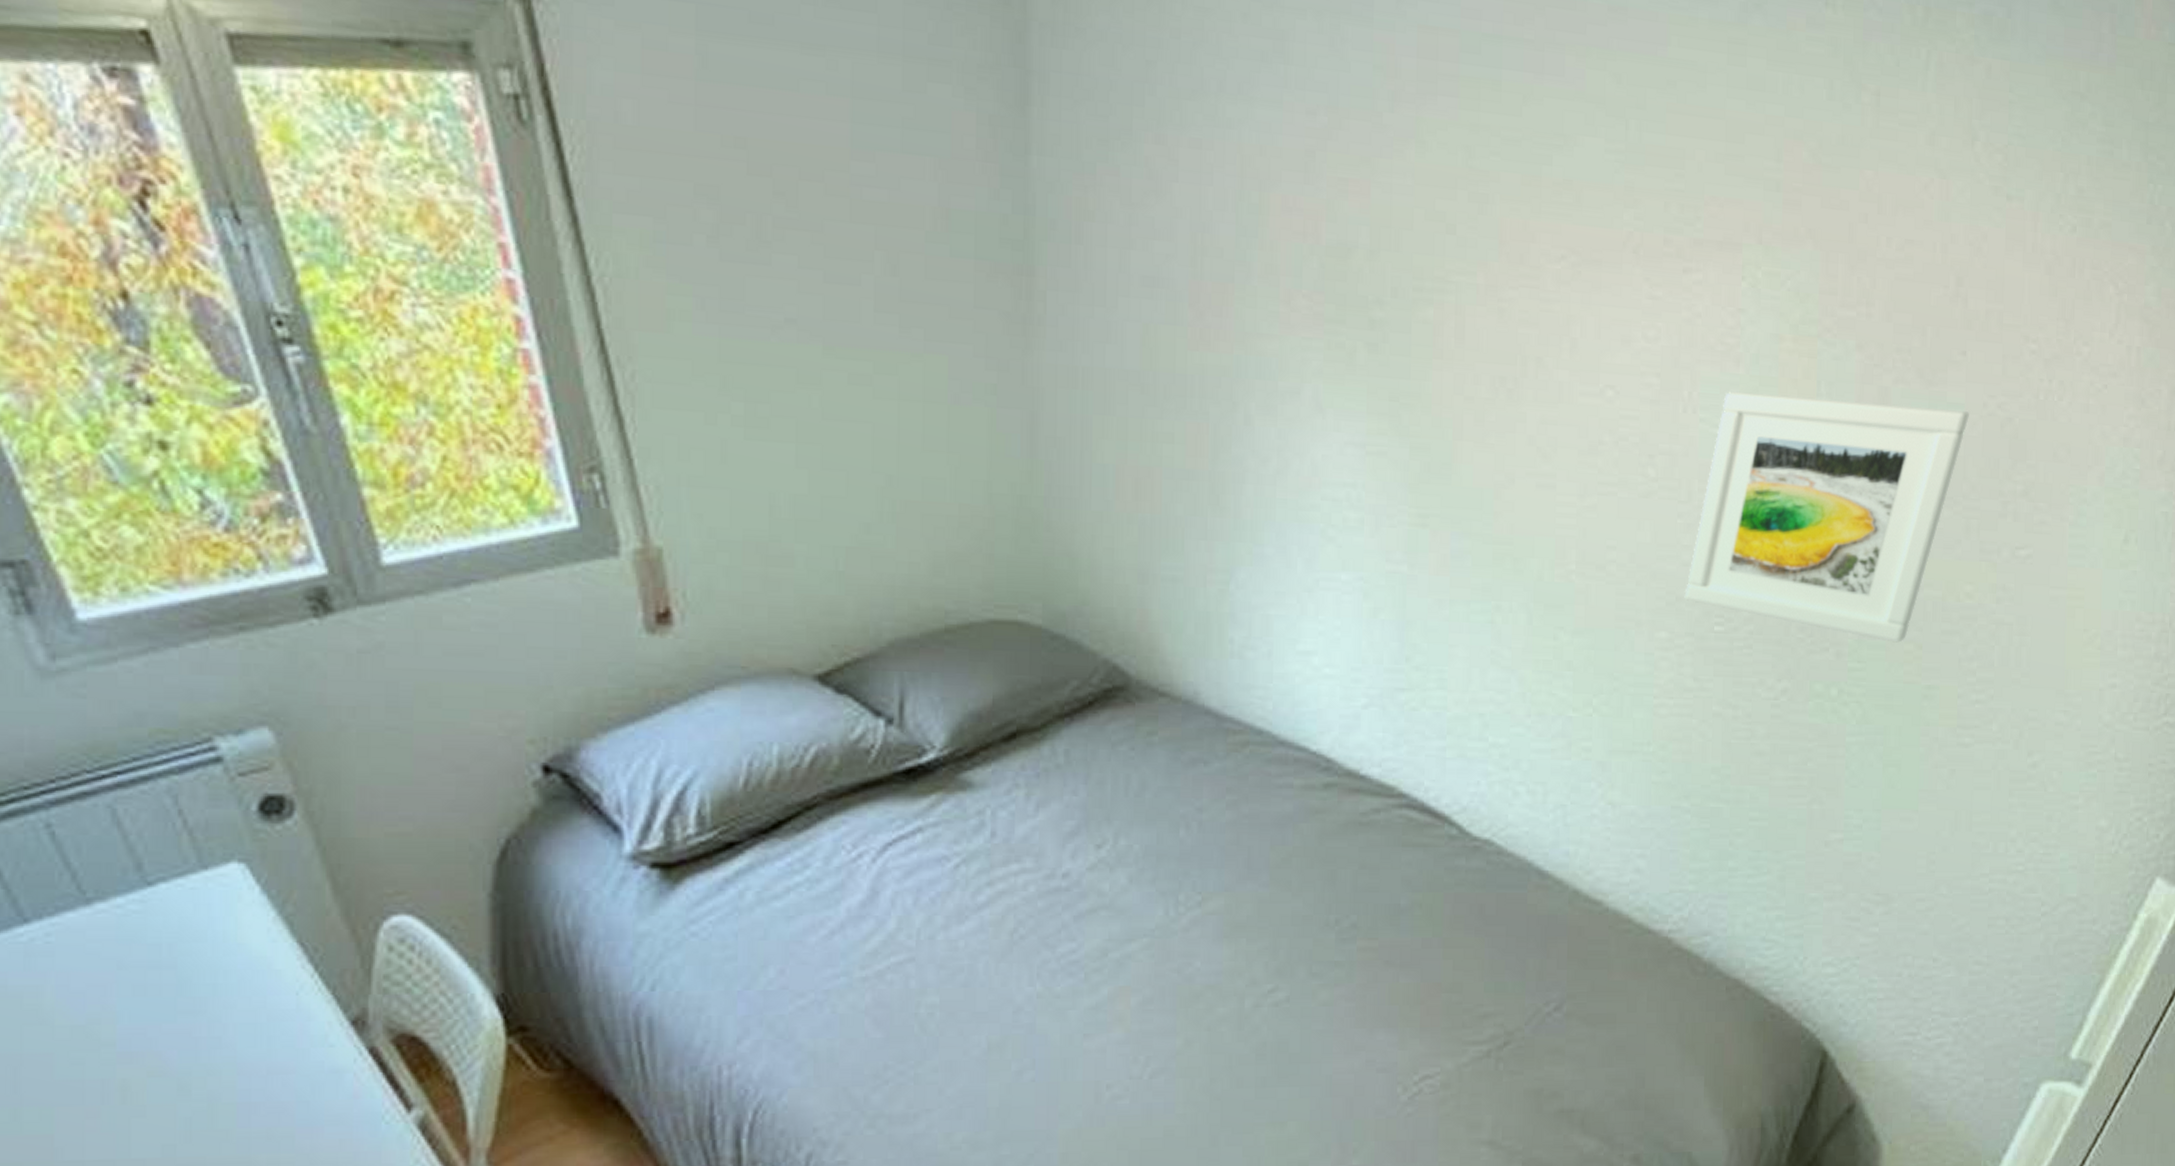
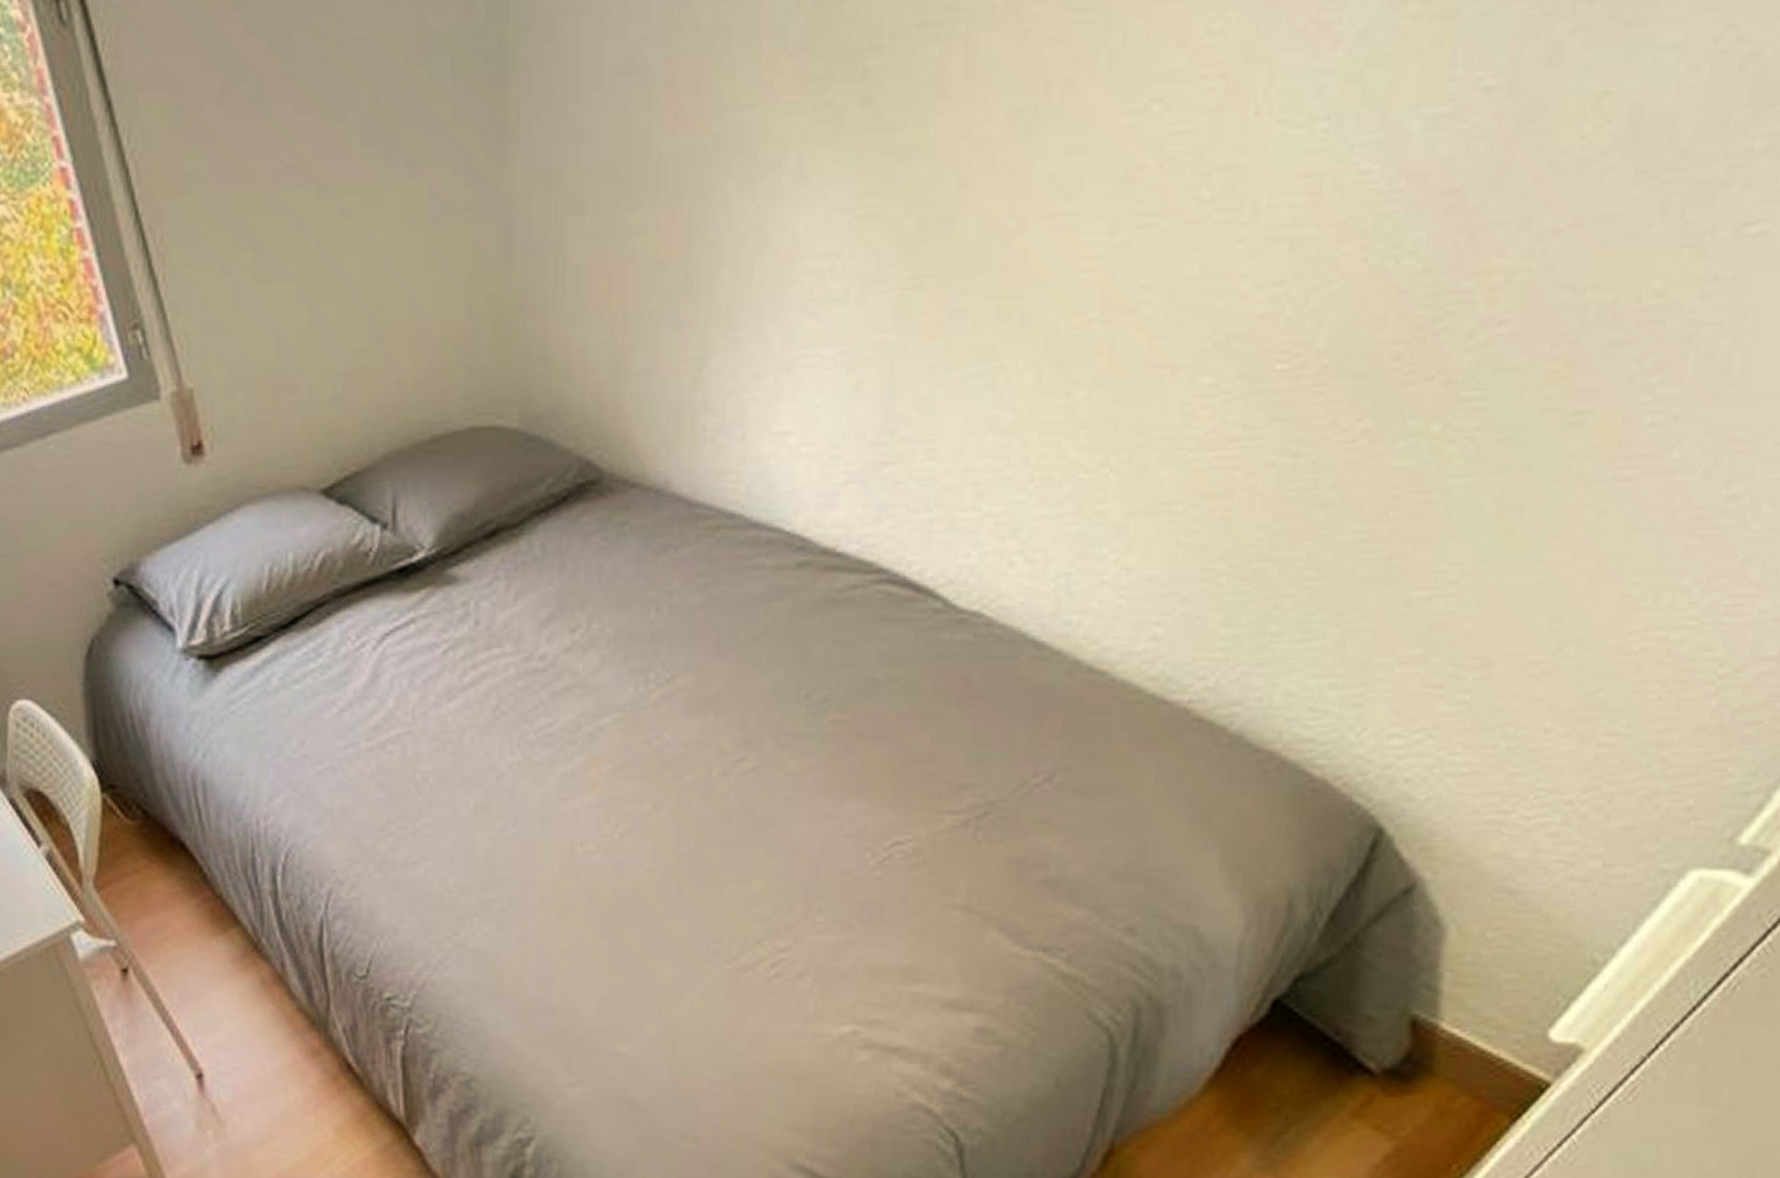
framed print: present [1684,391,1969,643] -> none [1238,53,1690,362]

